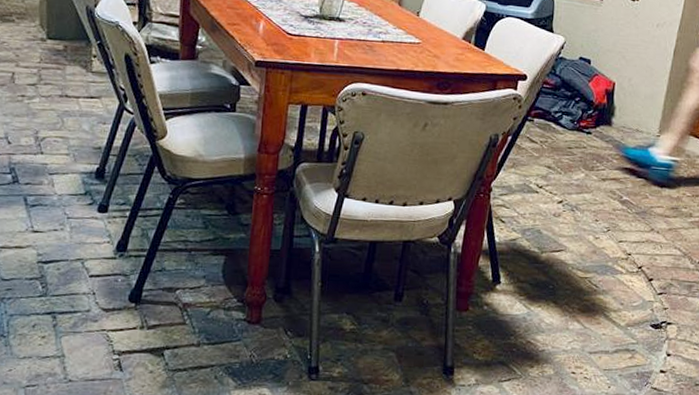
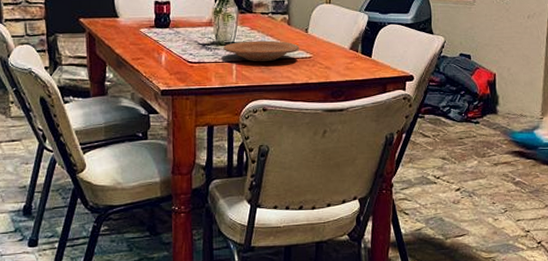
plate: none [327,18,409,43] -> present [223,40,300,62]

